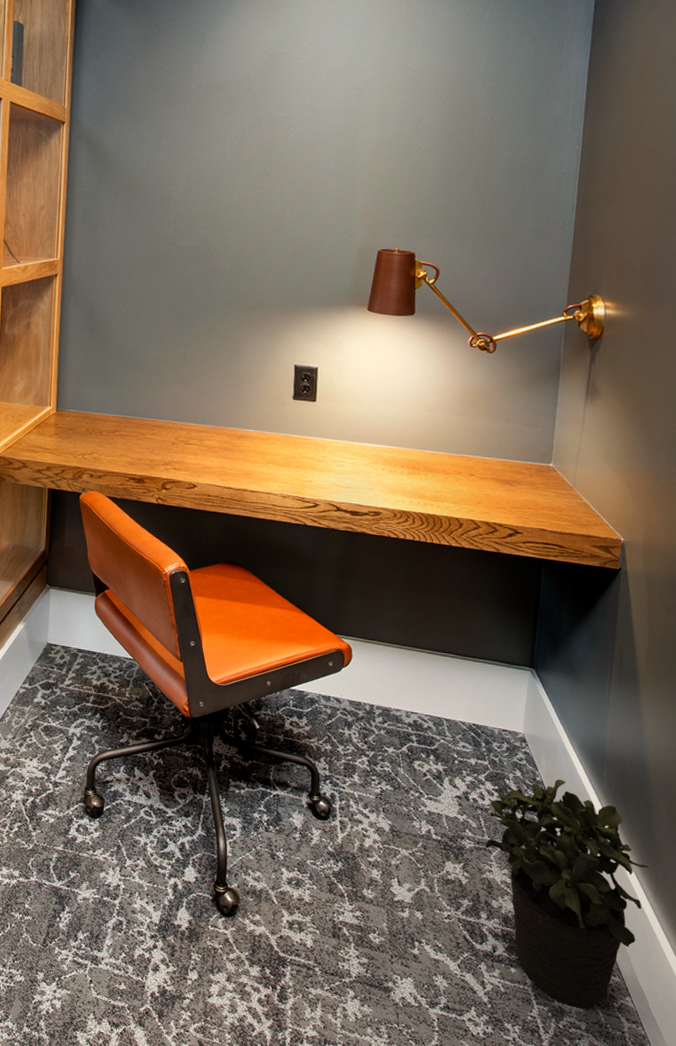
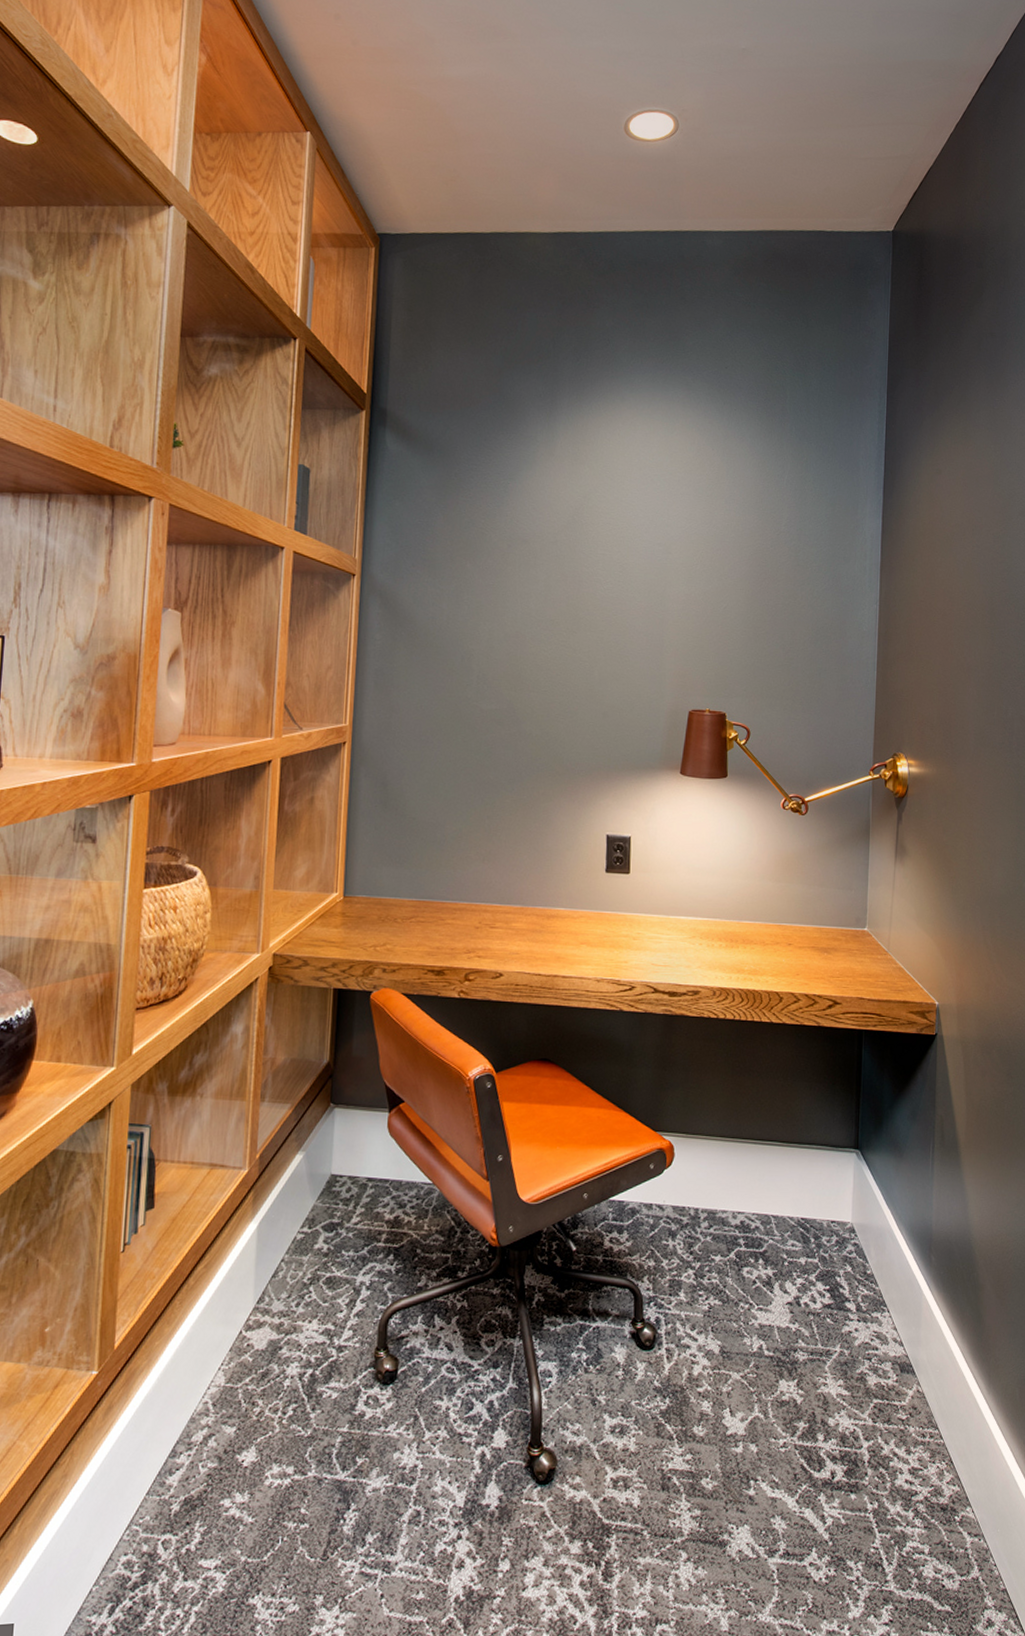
potted plant: present [485,779,649,1008] -> none [819,1269,981,1529]

